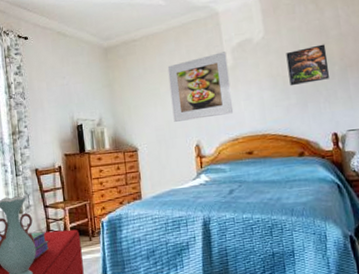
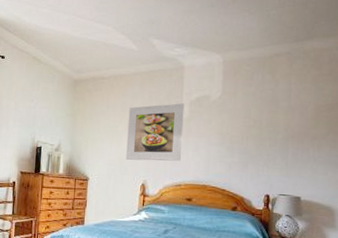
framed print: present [286,44,330,86] -> none [236,113,274,146]

